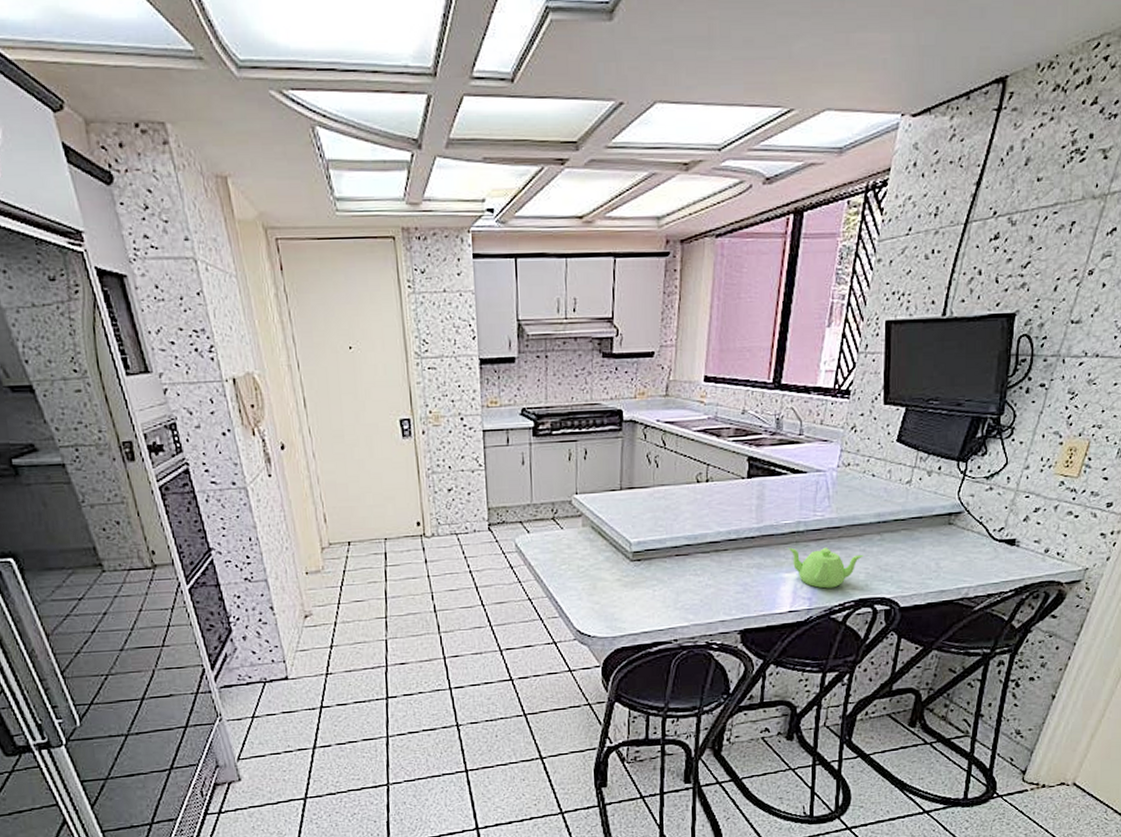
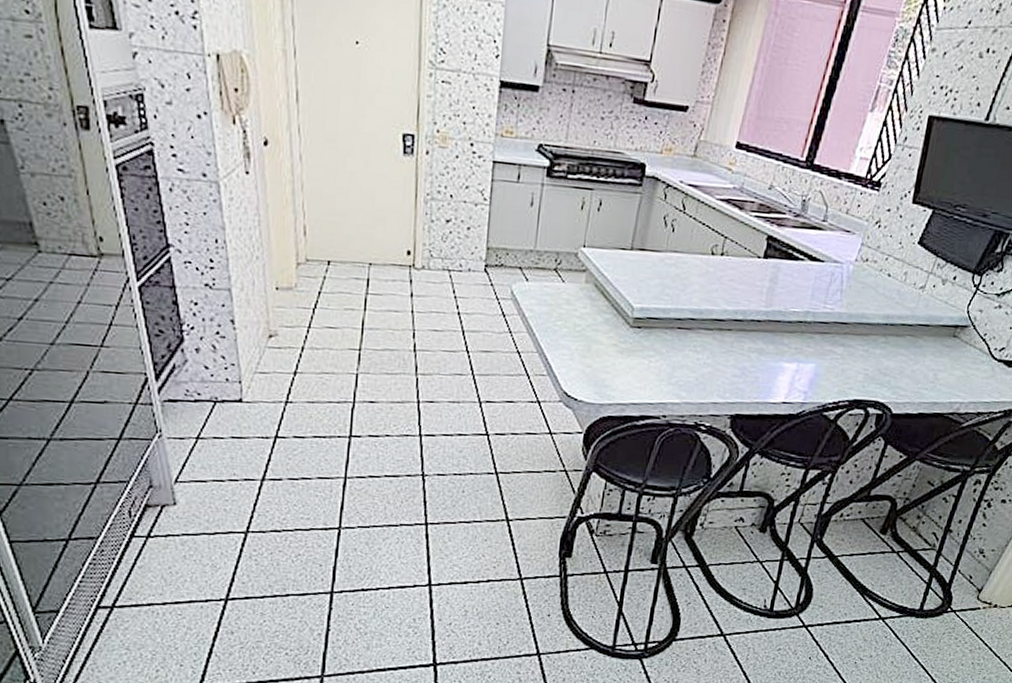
teapot: present [788,547,863,589] -> none [792,336,865,385]

